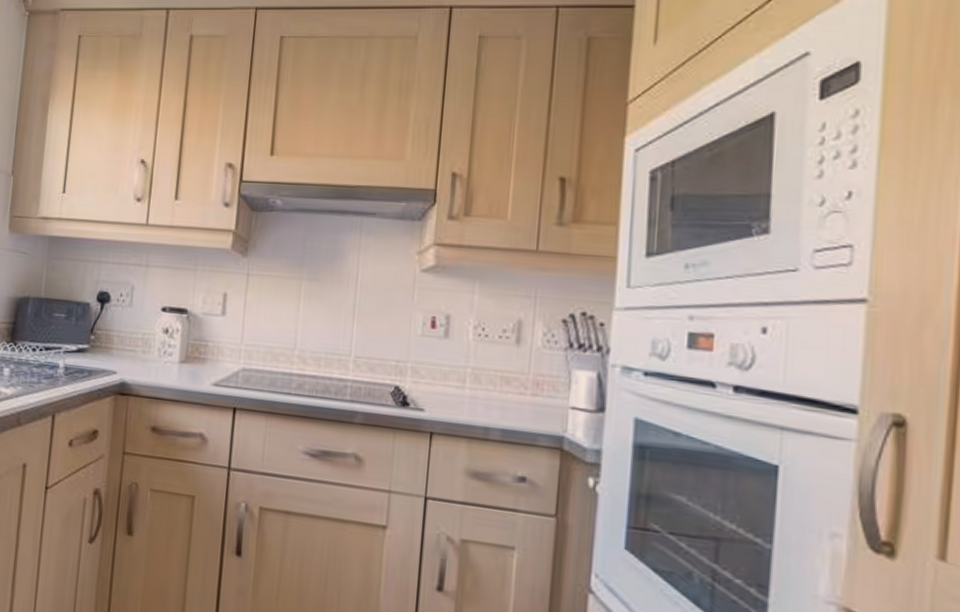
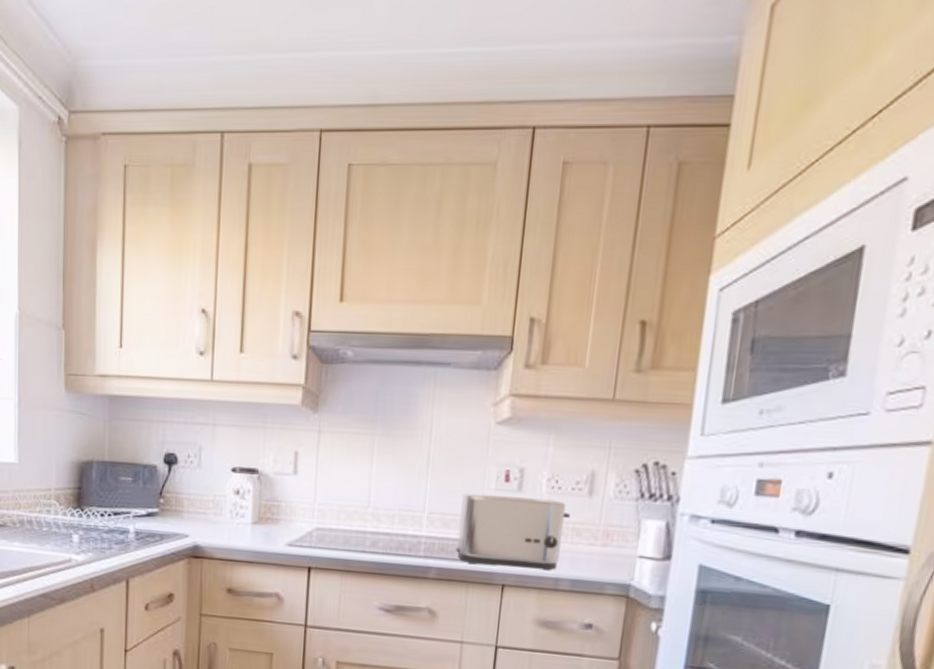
toaster: none [383,339,498,420] -> present [456,494,570,571]

